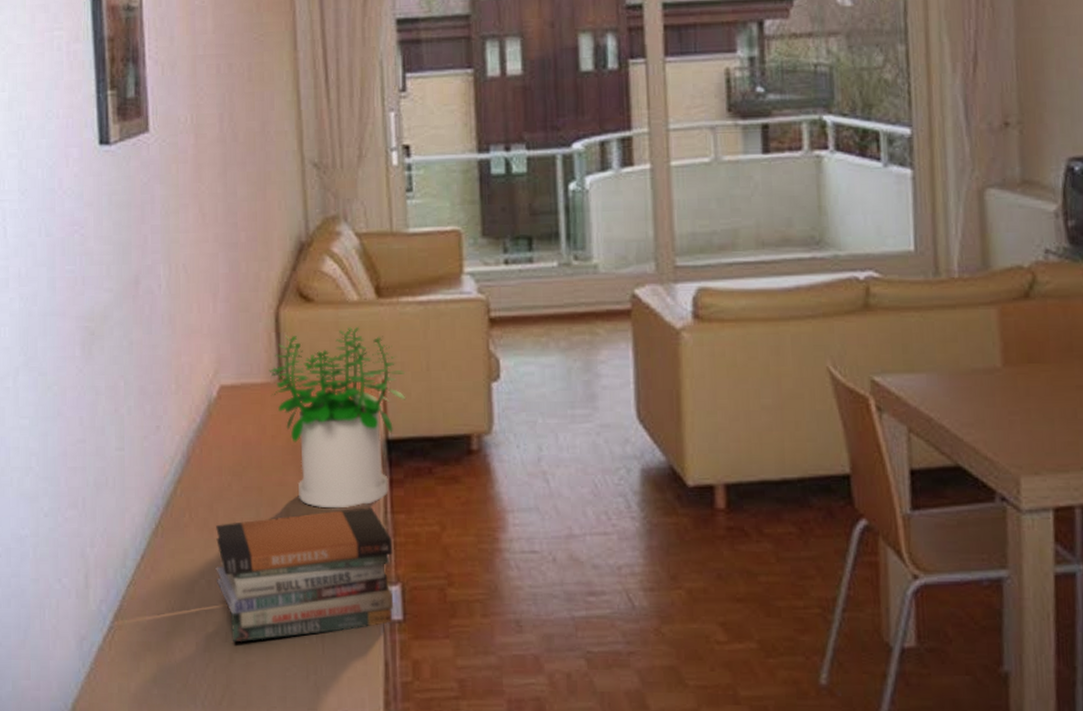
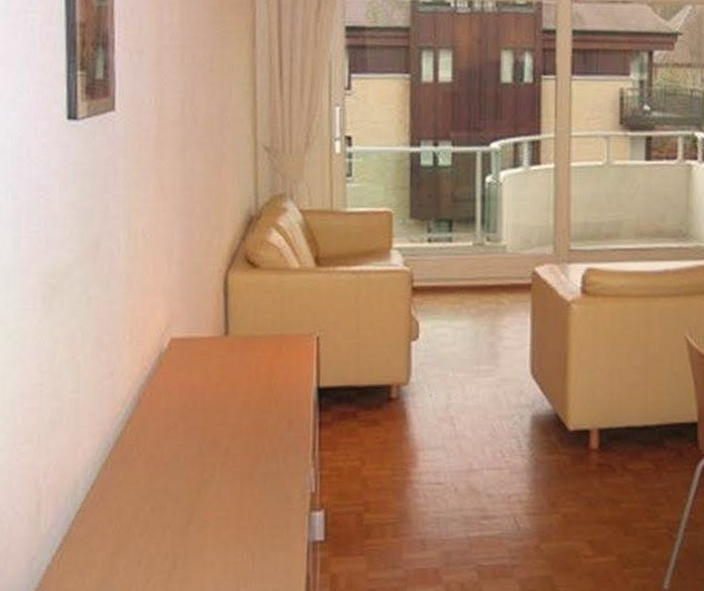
book stack: present [216,507,394,643] -> none [159,445,319,561]
potted plant: present [269,327,406,509] -> none [216,291,338,446]

